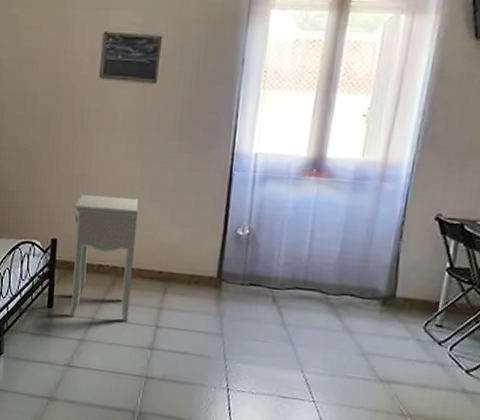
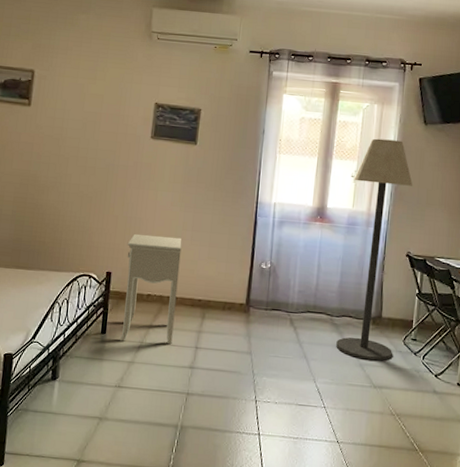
floor lamp: none [332,62,452,351] -> present [336,138,413,361]

